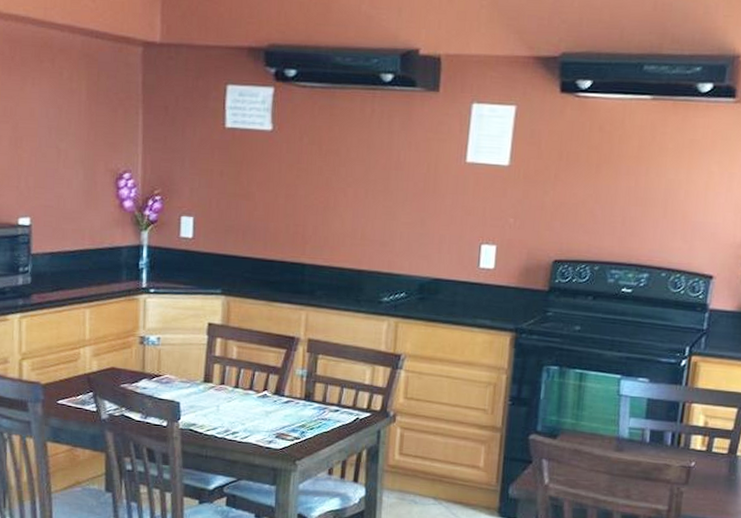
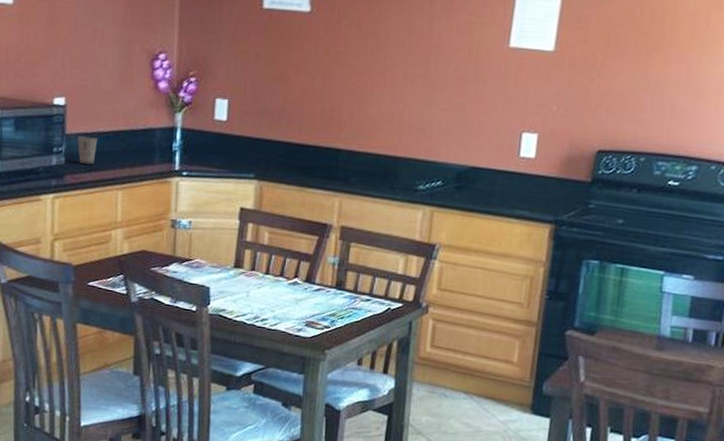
dixie cup: none [43,256,65,283] -> present [77,136,98,164]

